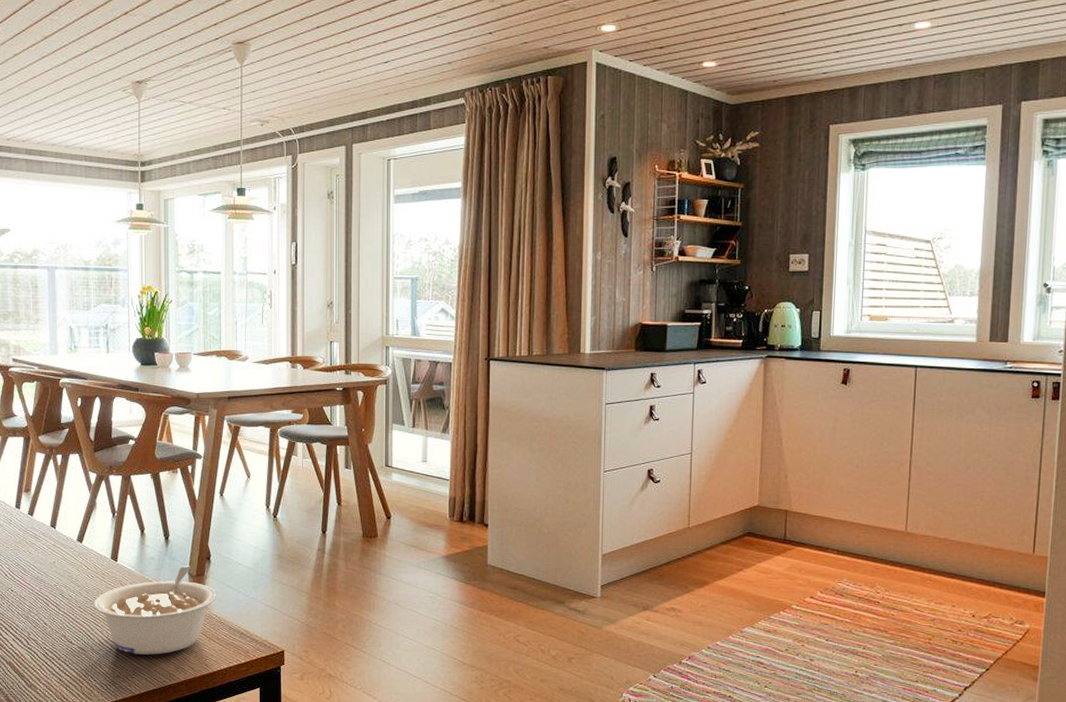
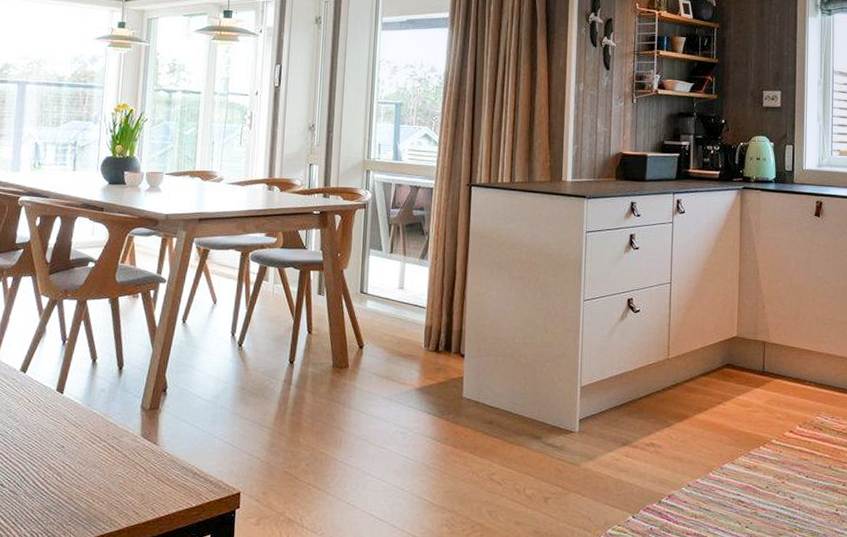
legume: present [93,565,217,655] -> none [31,398,171,499]

